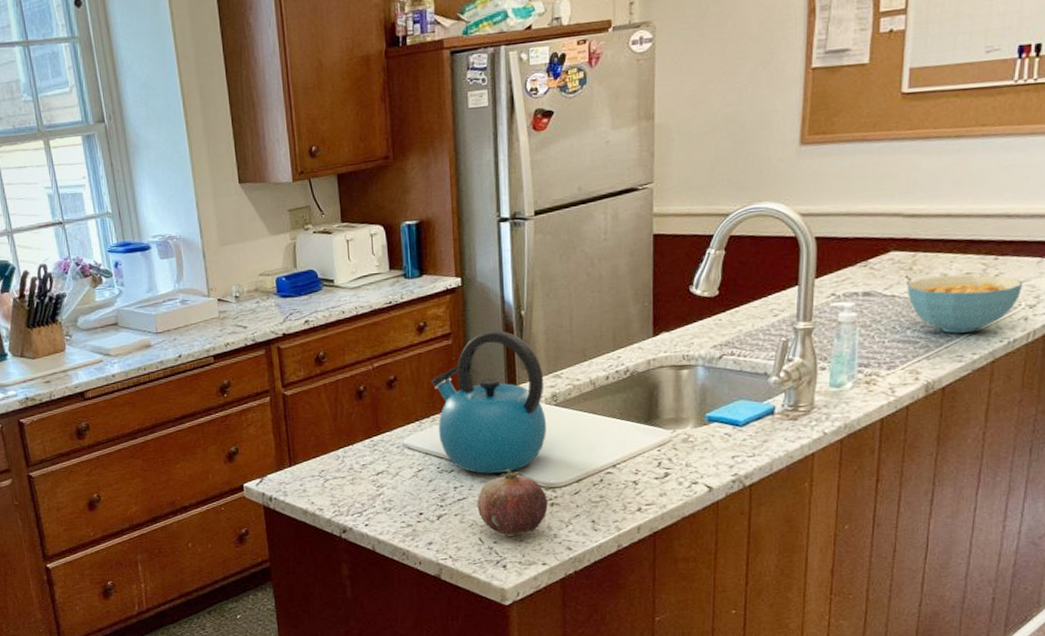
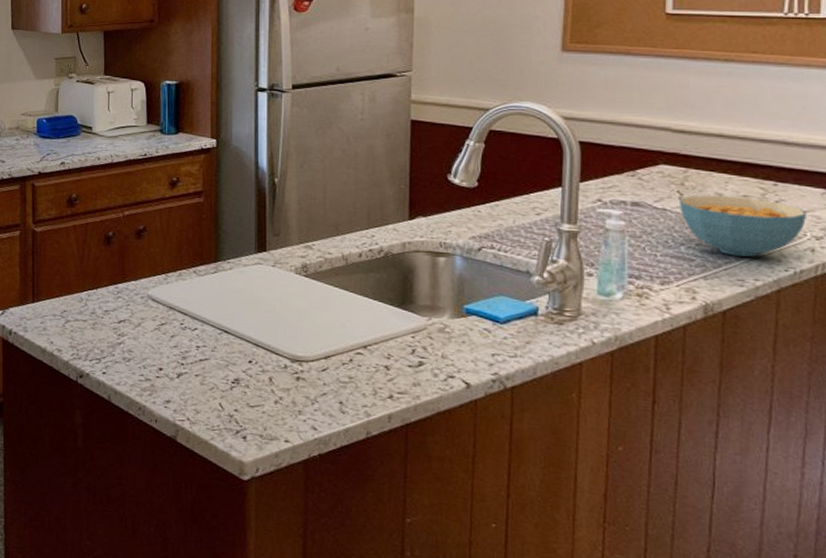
kettle: present [431,330,547,474] -> none [181,194,296,338]
fruit: present [477,470,548,535] -> none [219,336,293,406]

